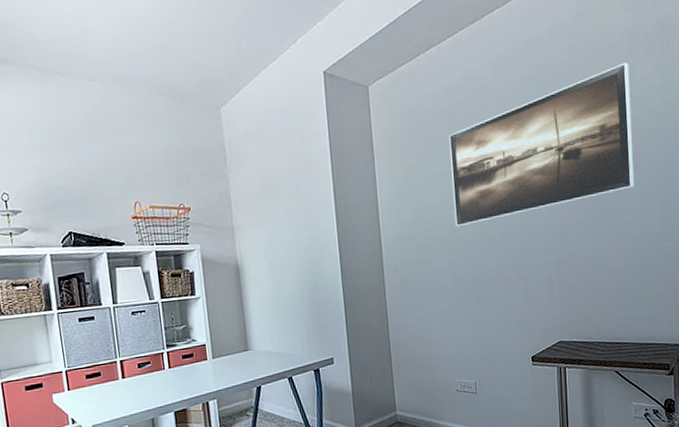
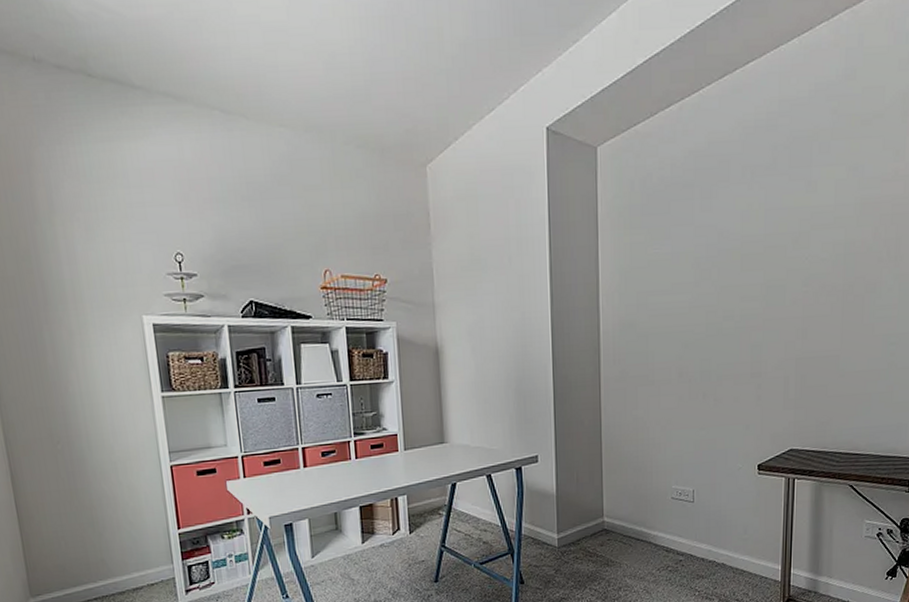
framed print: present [449,62,634,227] -> none [684,132,899,315]

